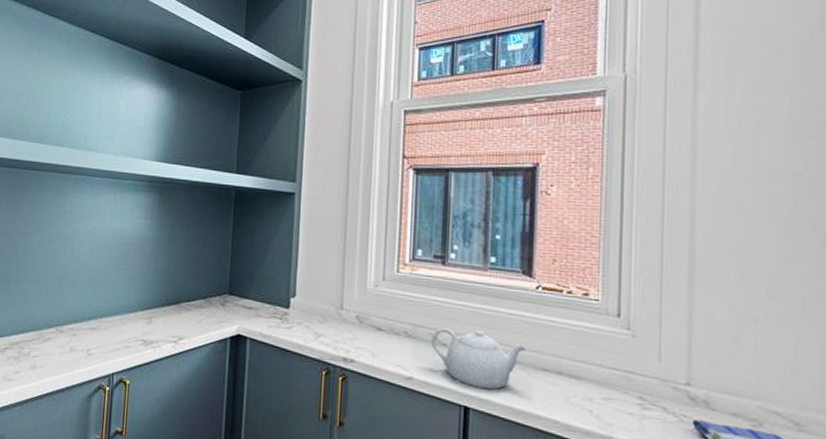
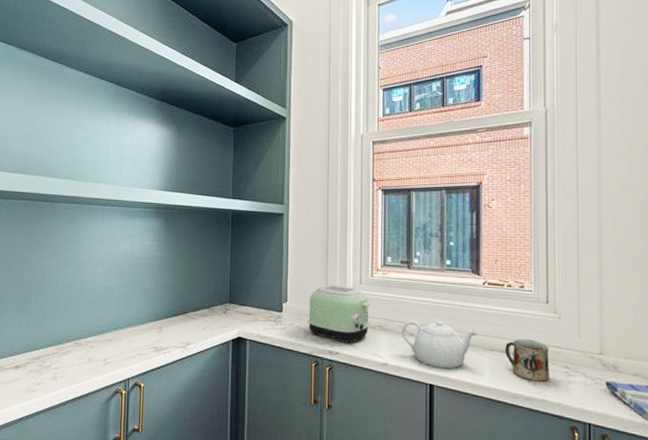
toaster: none [318,279,397,351] -> present [307,285,372,344]
mug: none [562,359,619,416] -> present [505,339,549,383]

